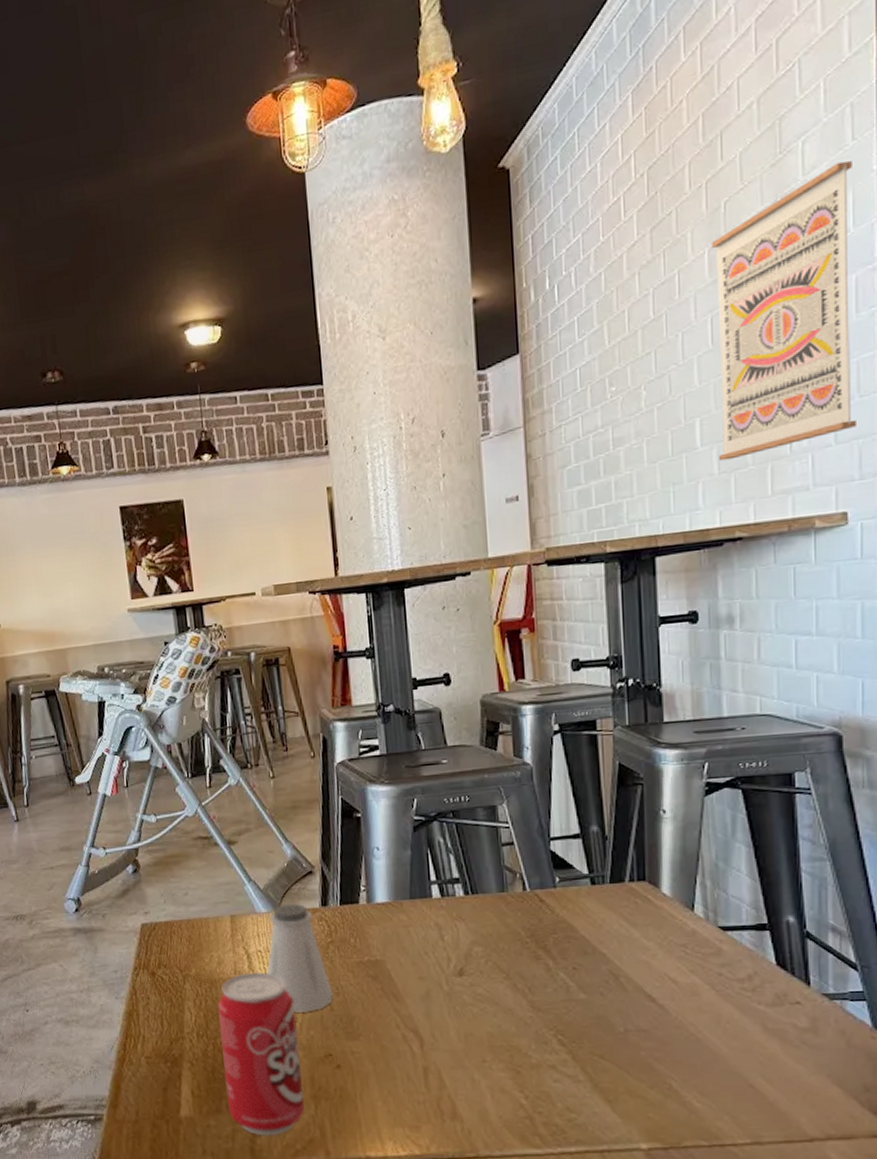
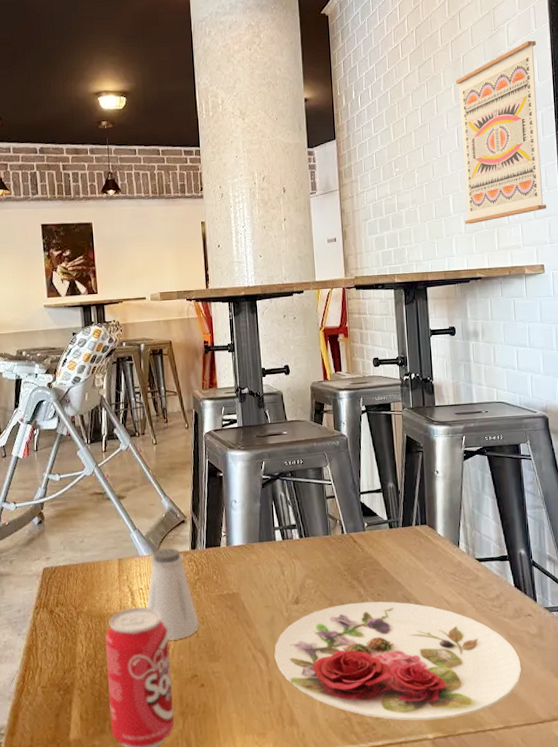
plate: none [431,976,782,1127] -> present [274,601,522,721]

